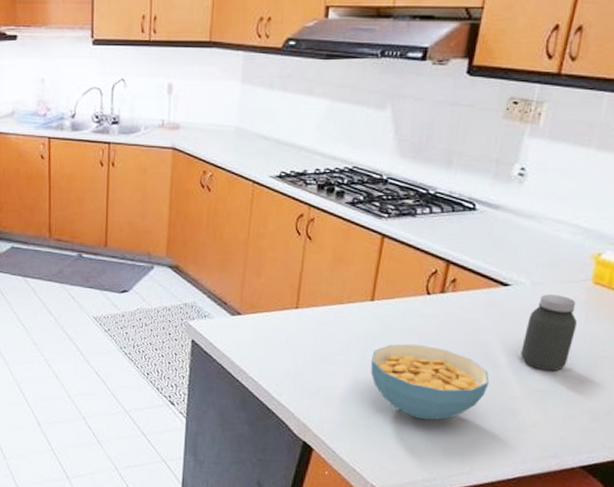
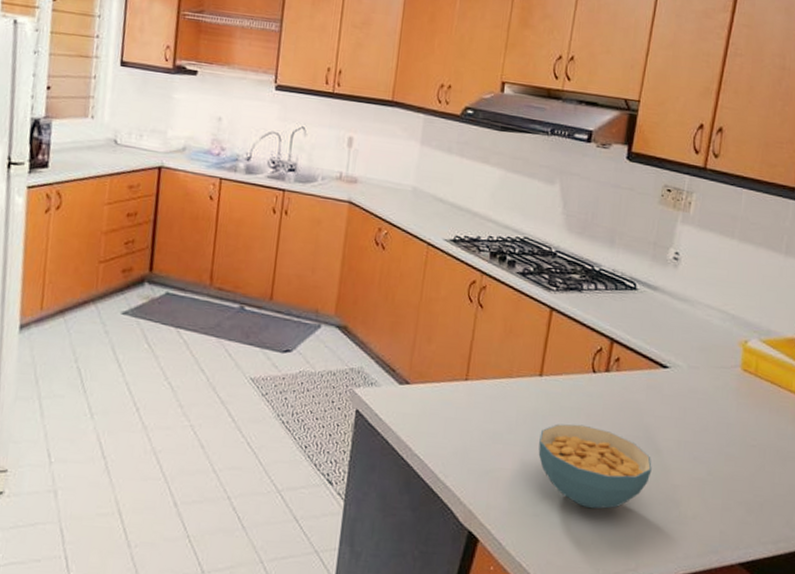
jar: present [520,294,577,371] -> none [680,378,729,459]

